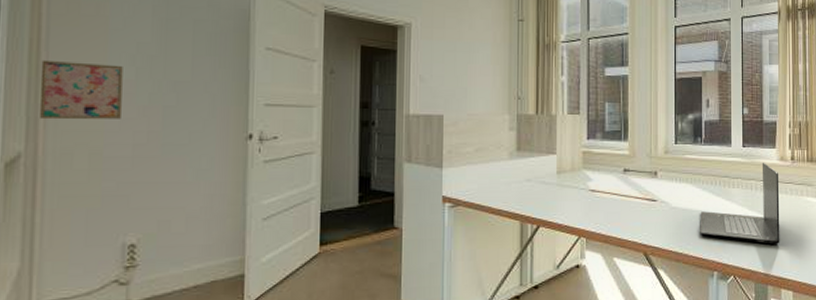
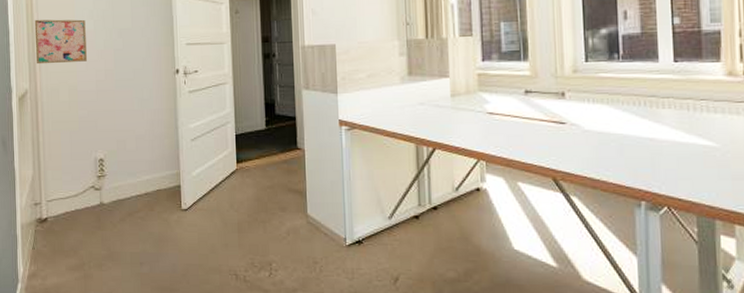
laptop: present [700,162,780,245] -> none [620,78,731,173]

